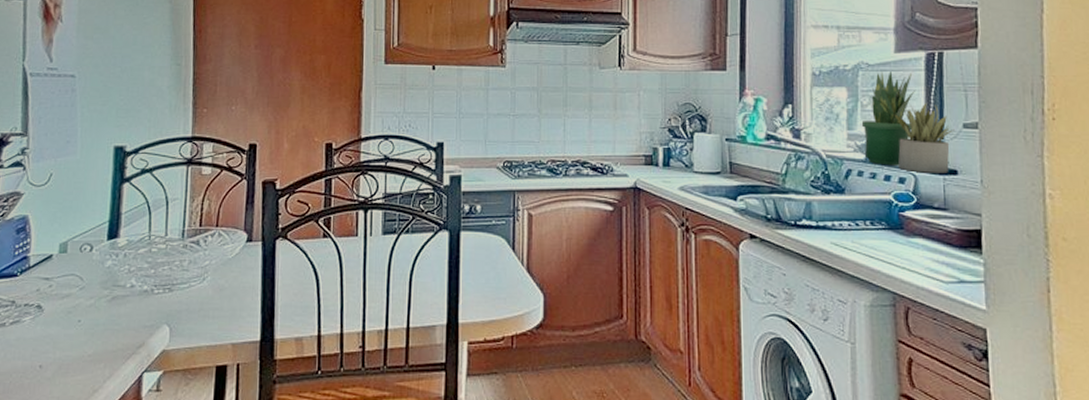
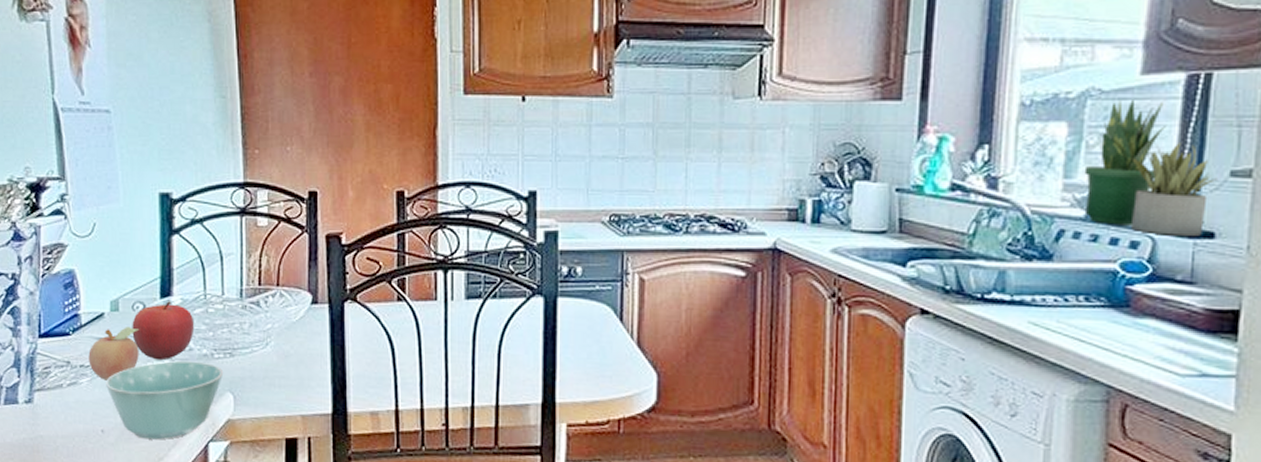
fruit: none [33,267,84,318] -> present [88,327,139,381]
bowl: none [48,297,162,373] -> present [106,360,224,440]
fruit: none [78,242,138,297] -> present [132,301,195,361]

